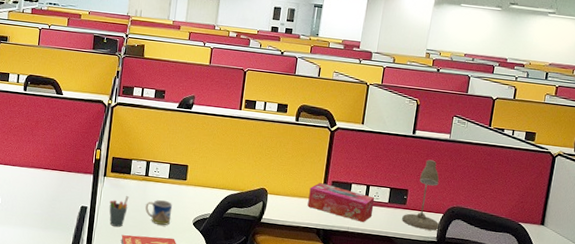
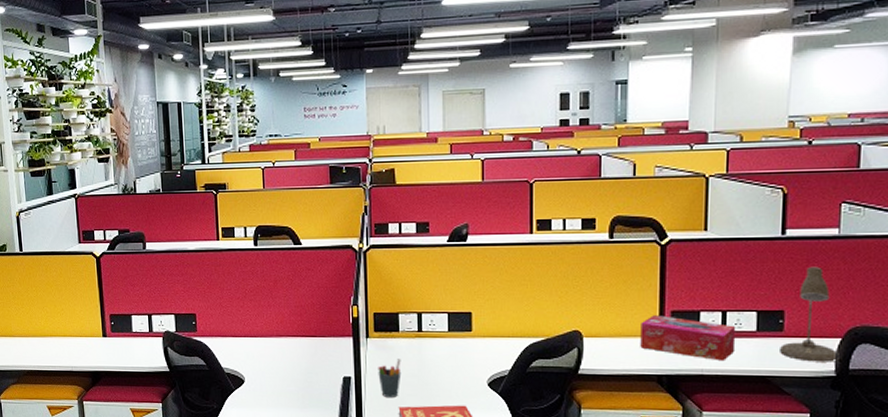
mug: present [145,199,173,226] -> none [423,358,459,391]

